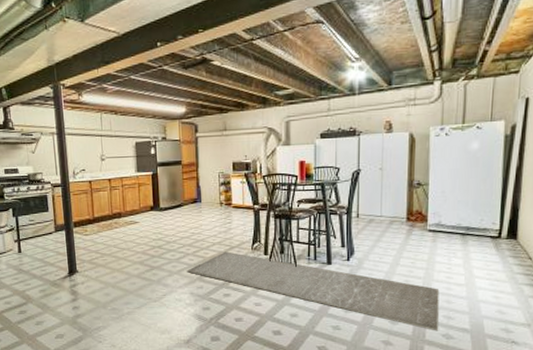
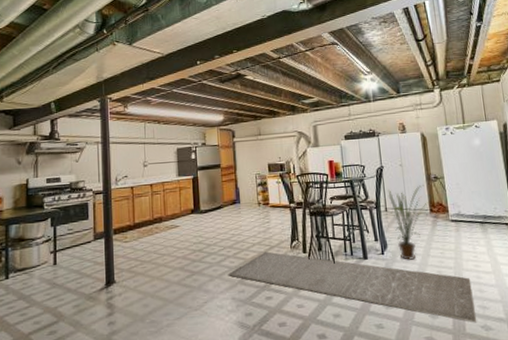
house plant: none [362,190,406,268] -> present [387,184,429,260]

